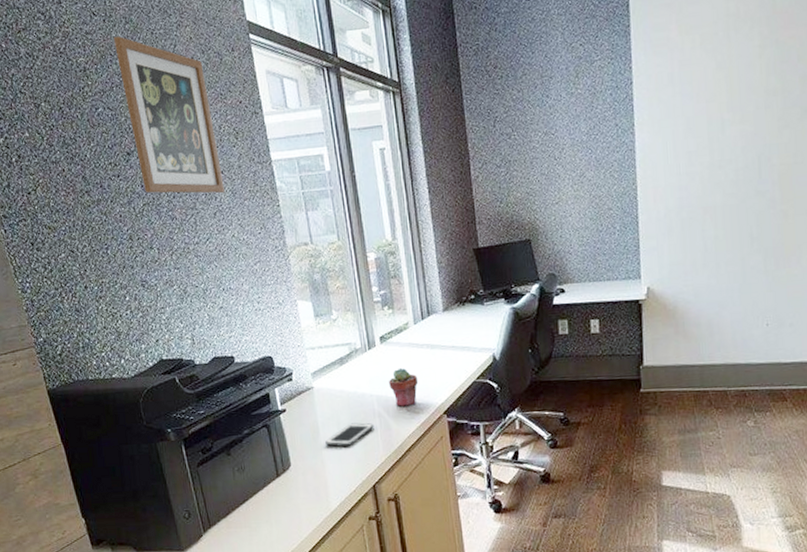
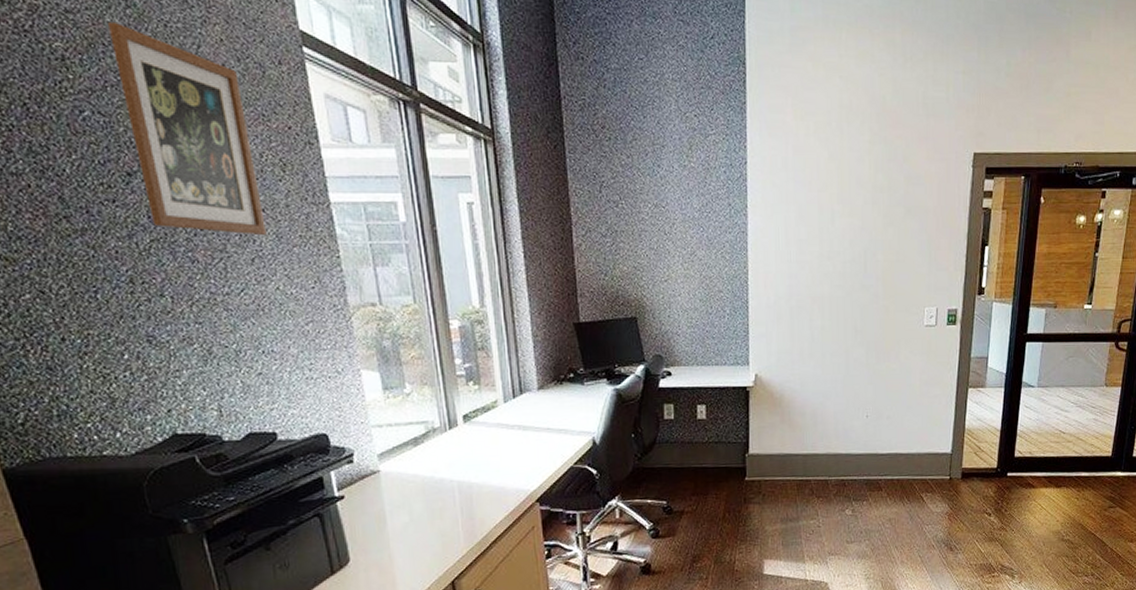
cell phone: present [325,423,374,447] -> none [394,511,454,539]
potted succulent: present [388,367,419,407] -> none [472,450,508,494]

